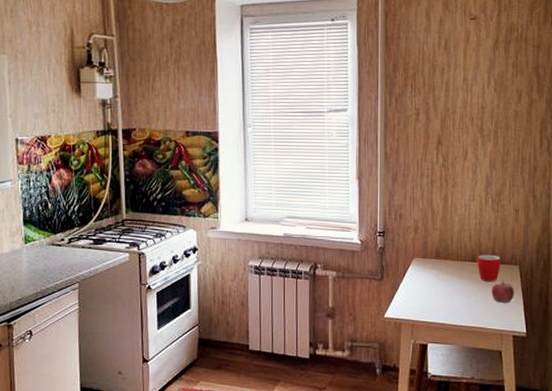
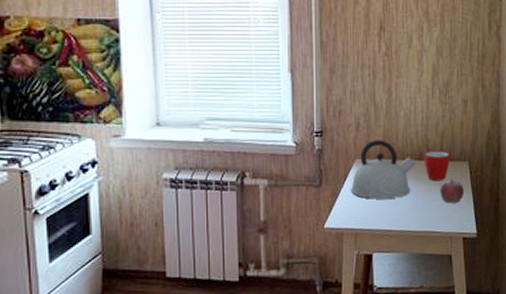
kettle: none [409,241,469,295] -> present [351,140,416,199]

